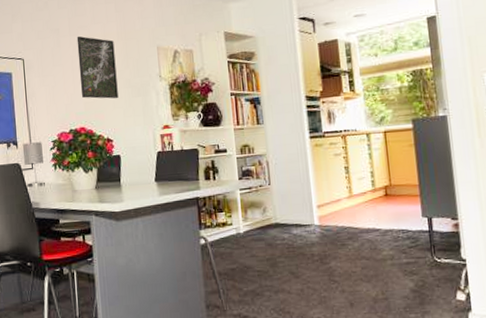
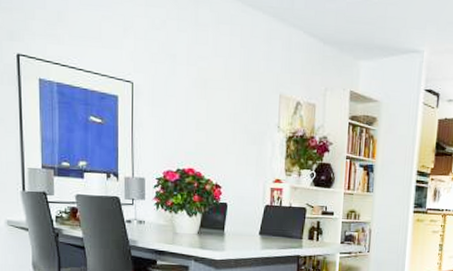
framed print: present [76,36,118,99] -> none [193,67,235,144]

